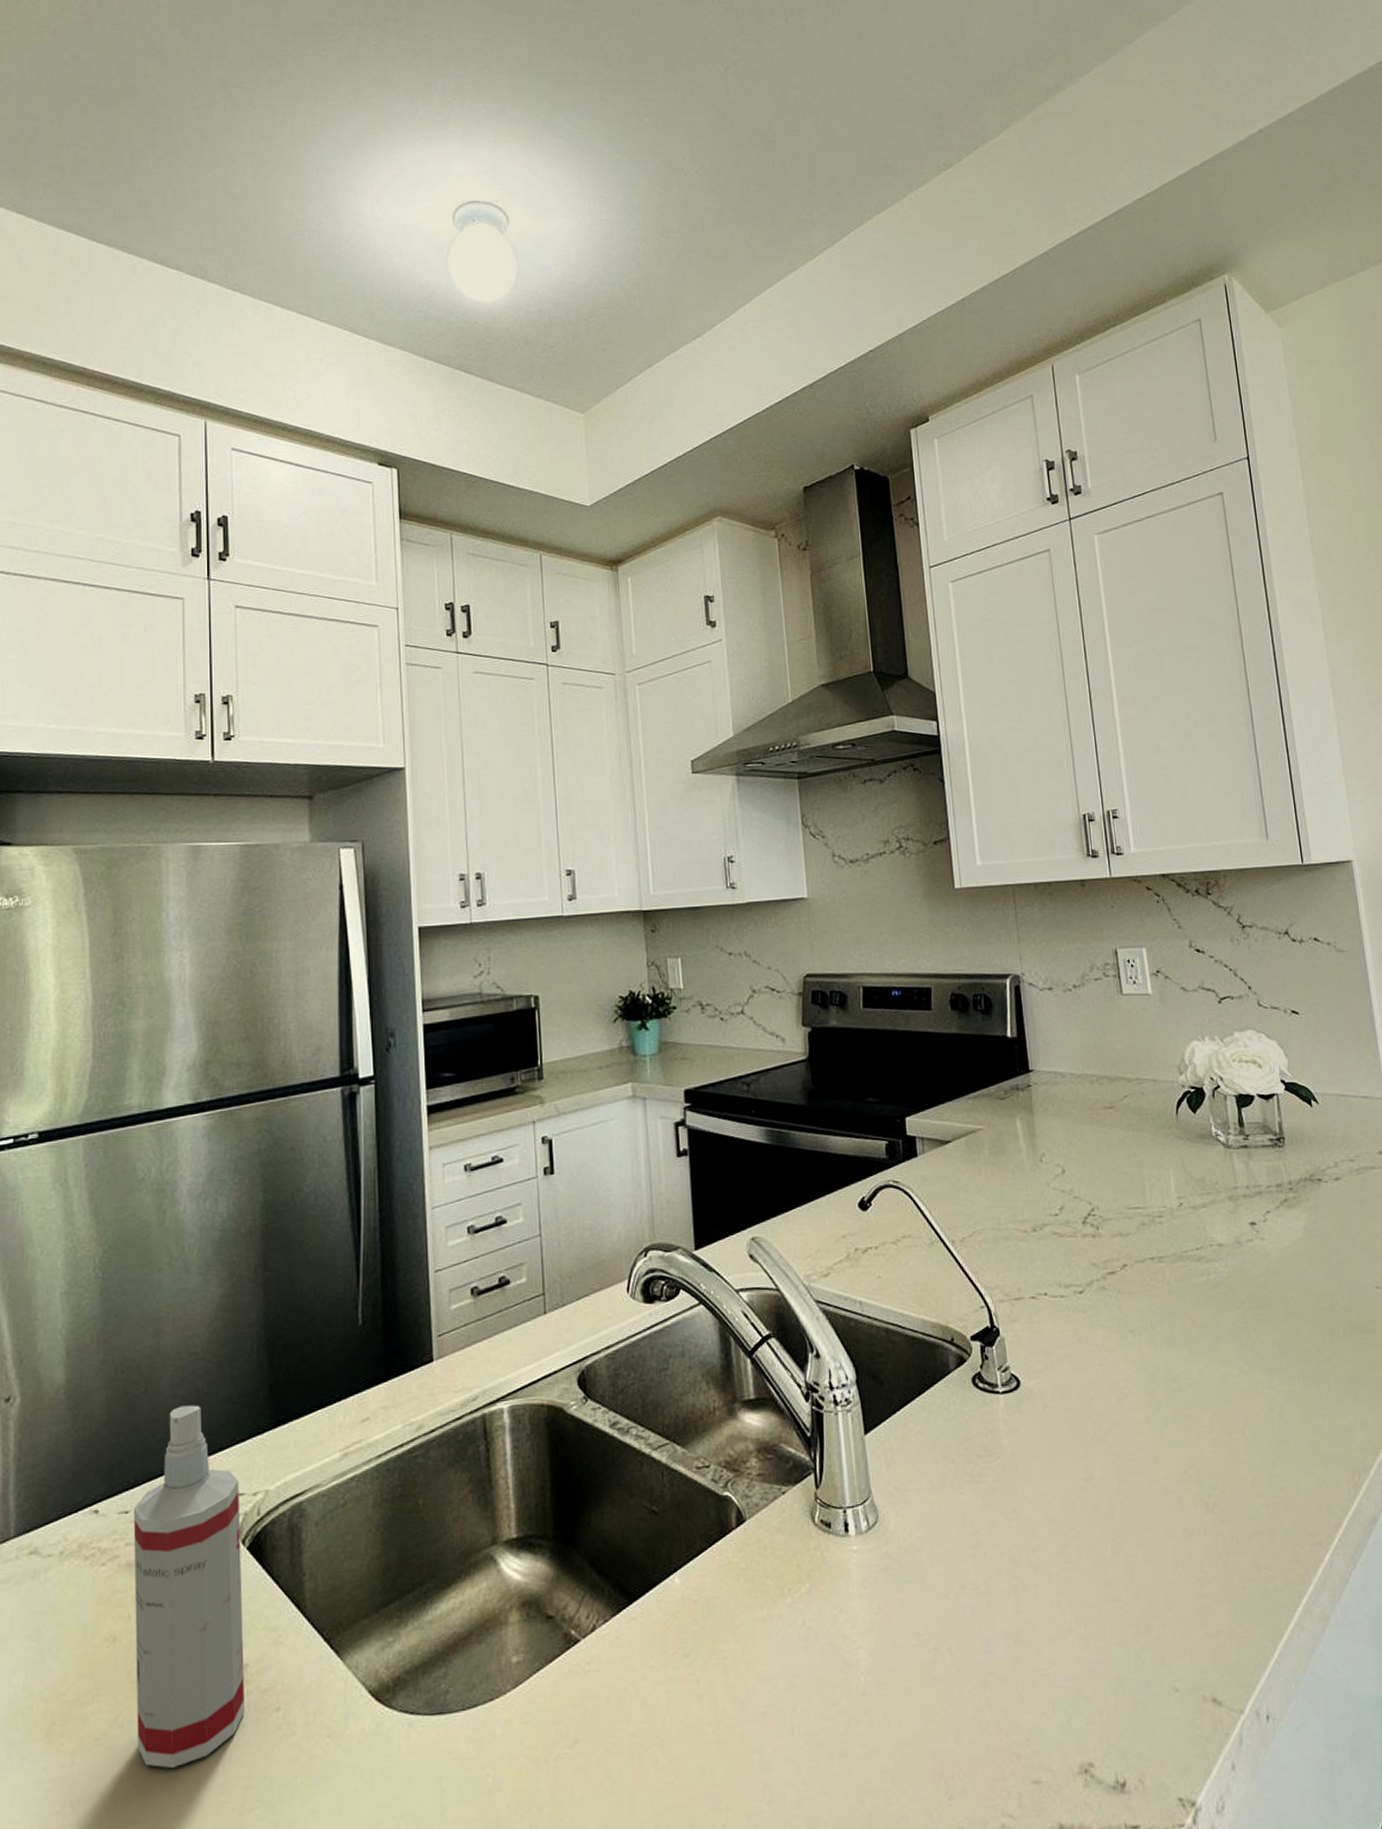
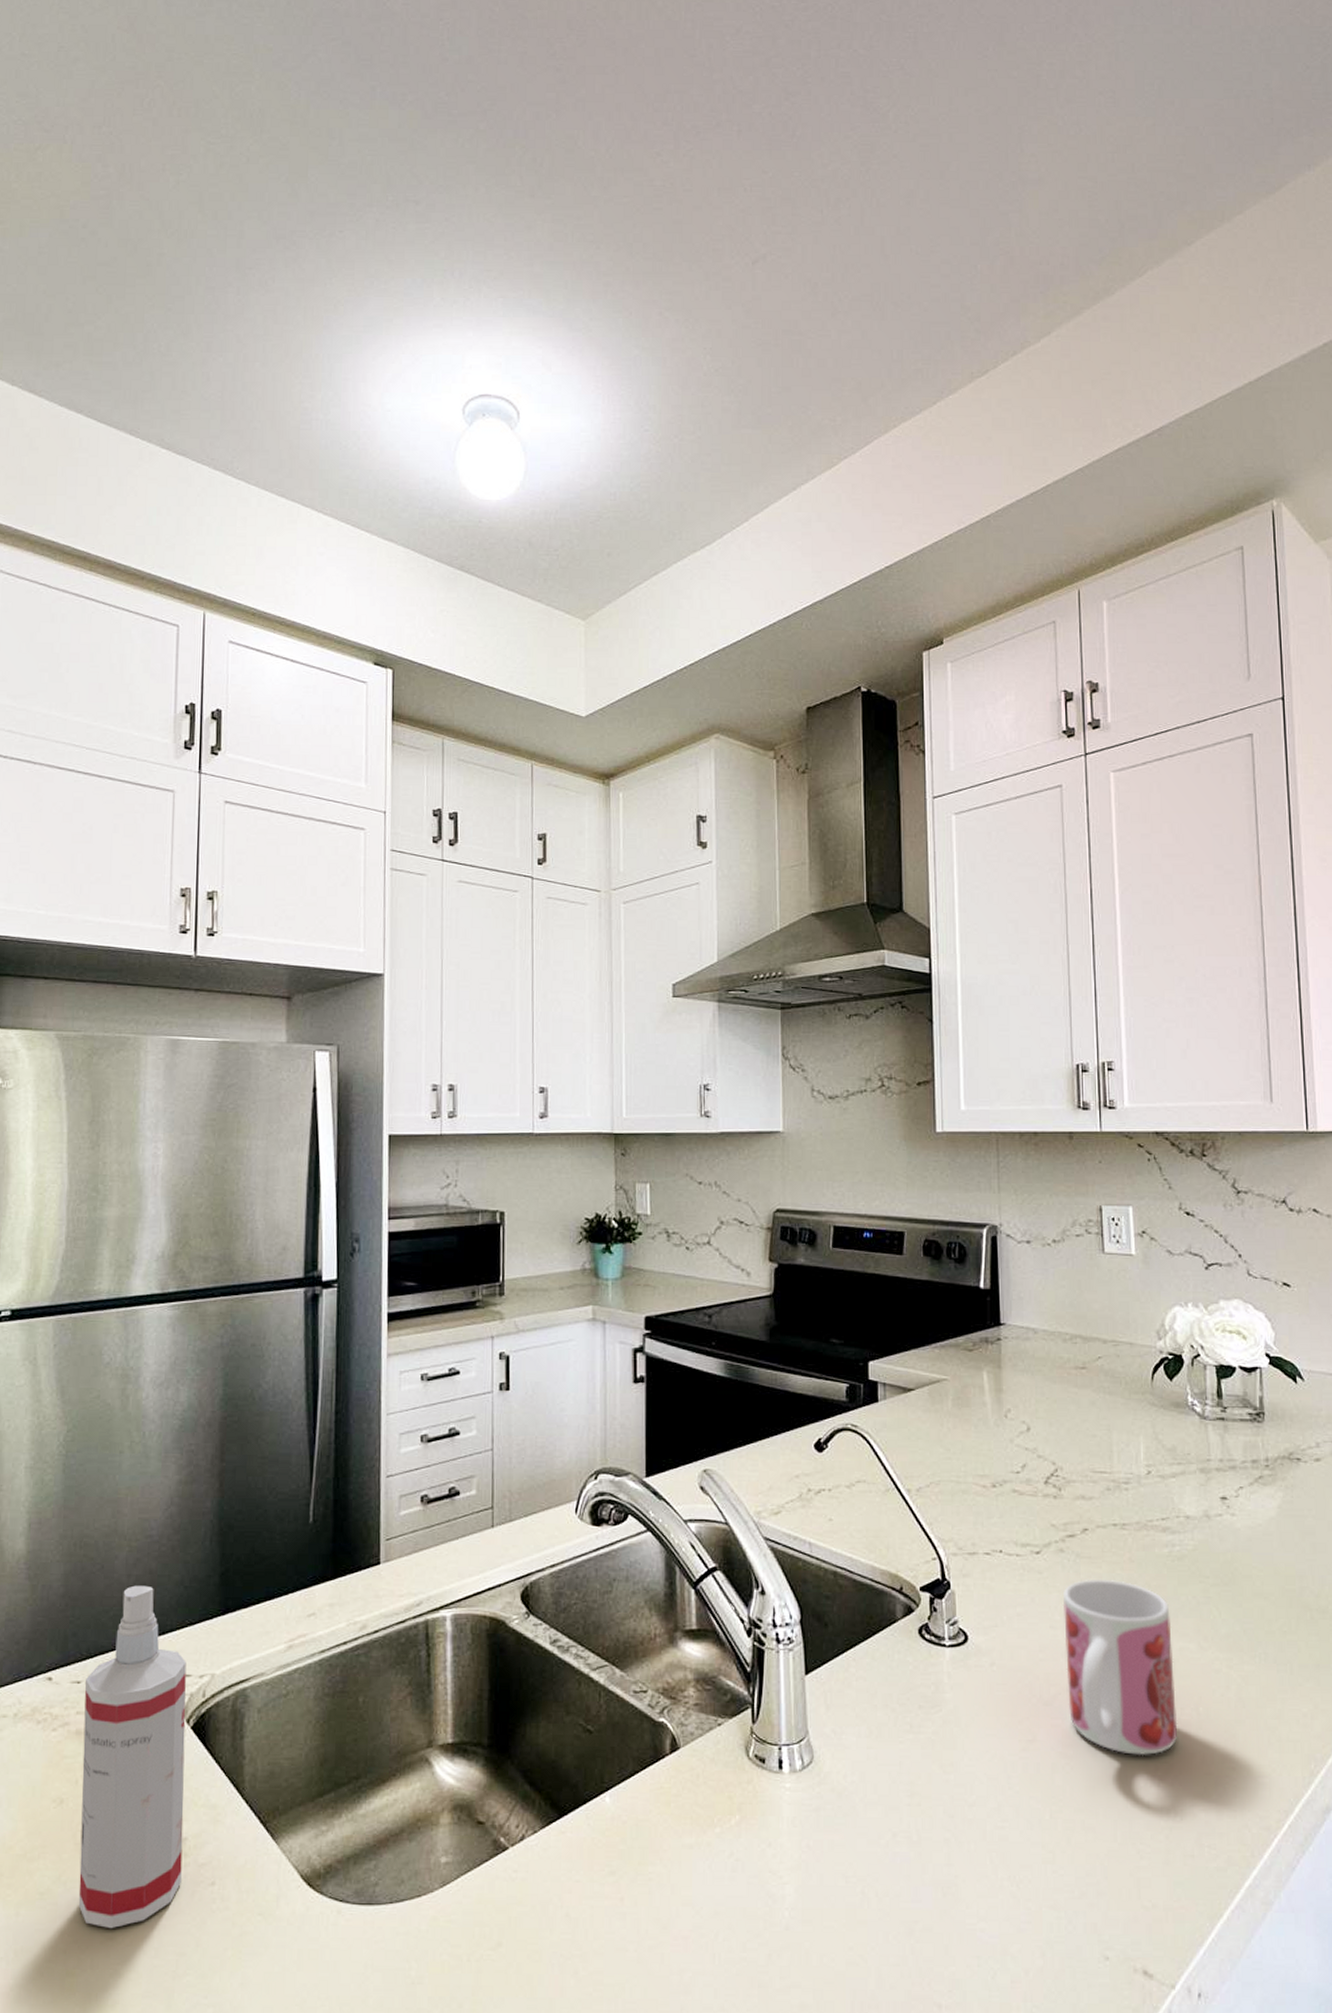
mug: none [1108,1313,1228,1485] -> present [1062,1578,1178,1756]

